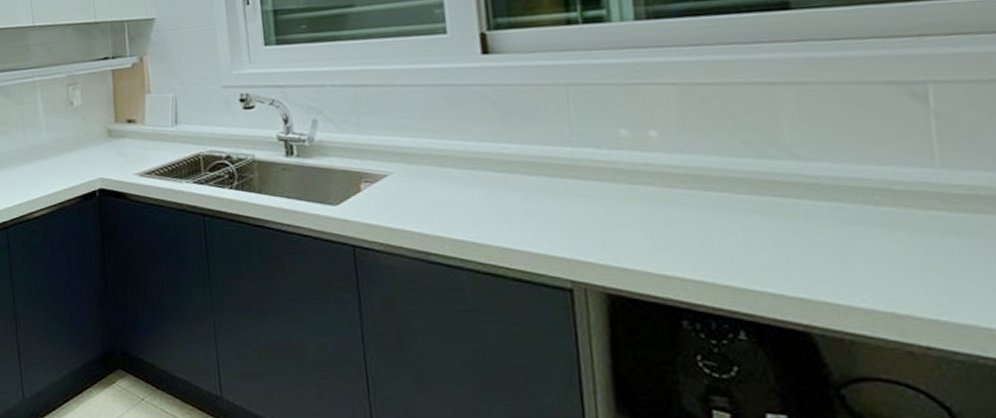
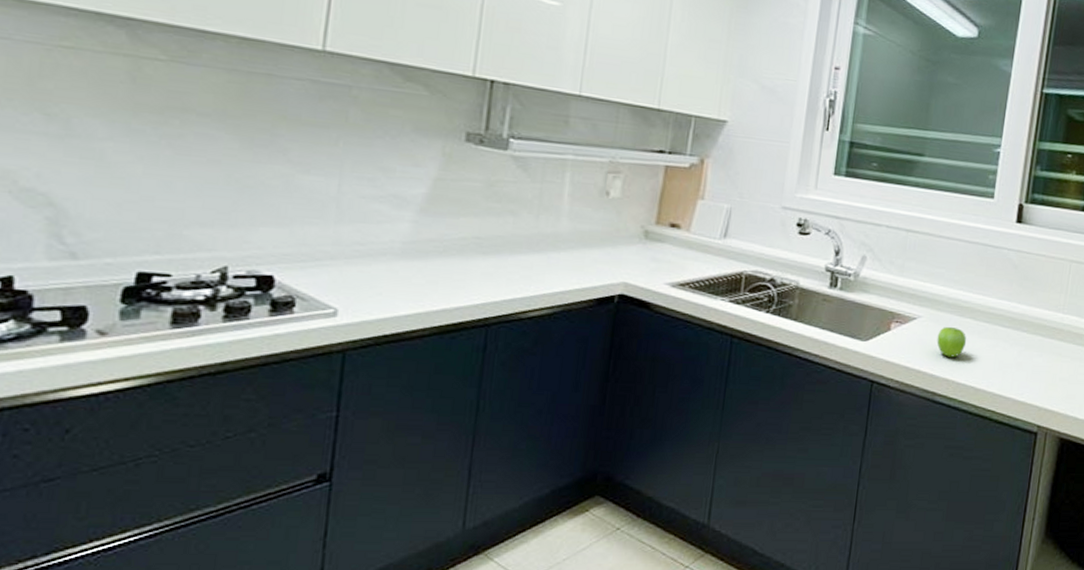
fruit: none [416,179,454,213] -> present [936,326,967,358]

